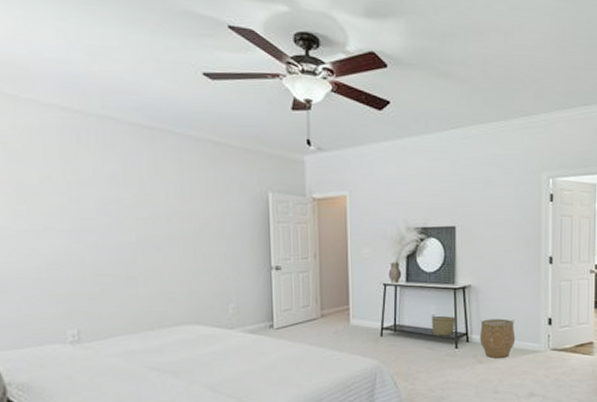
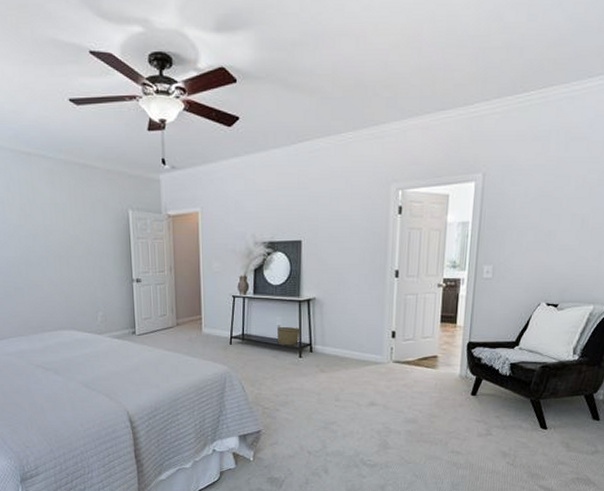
basket: present [479,318,516,358] -> none [322,331,358,368]

